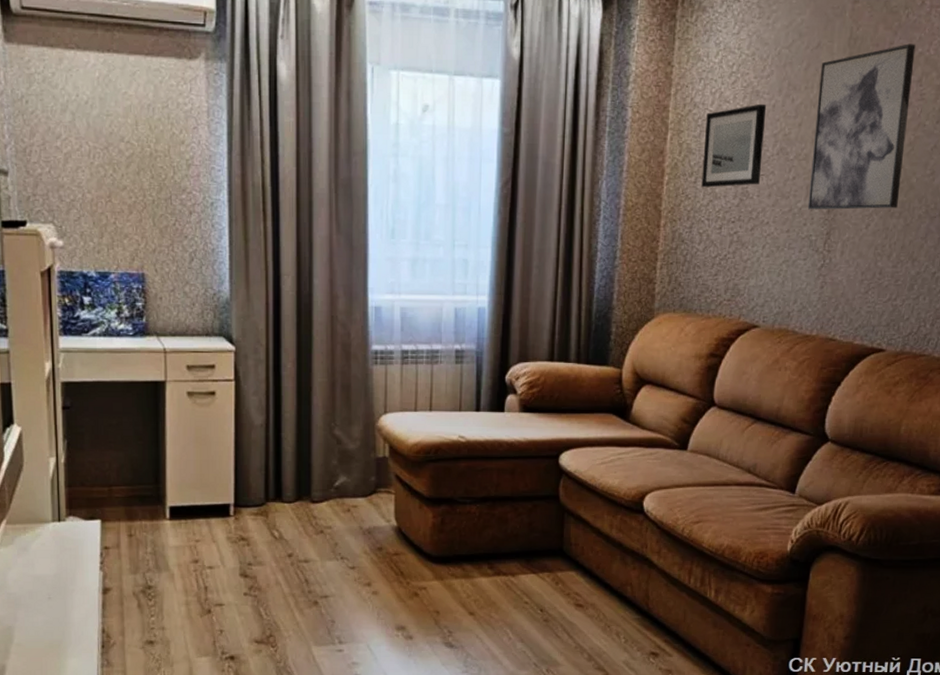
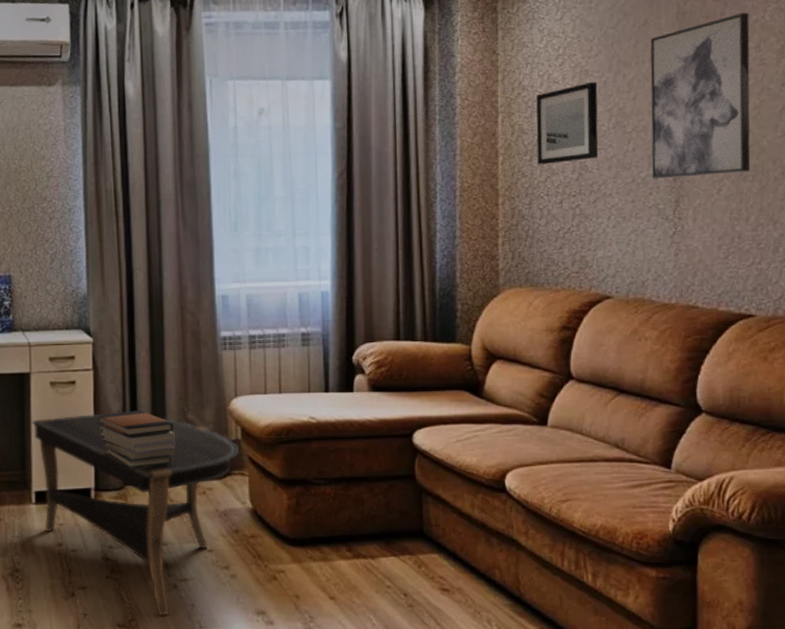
coffee table: none [167,426,387,631] -> present [32,413,240,616]
book stack: none [238,425,321,484] -> present [97,411,176,468]

